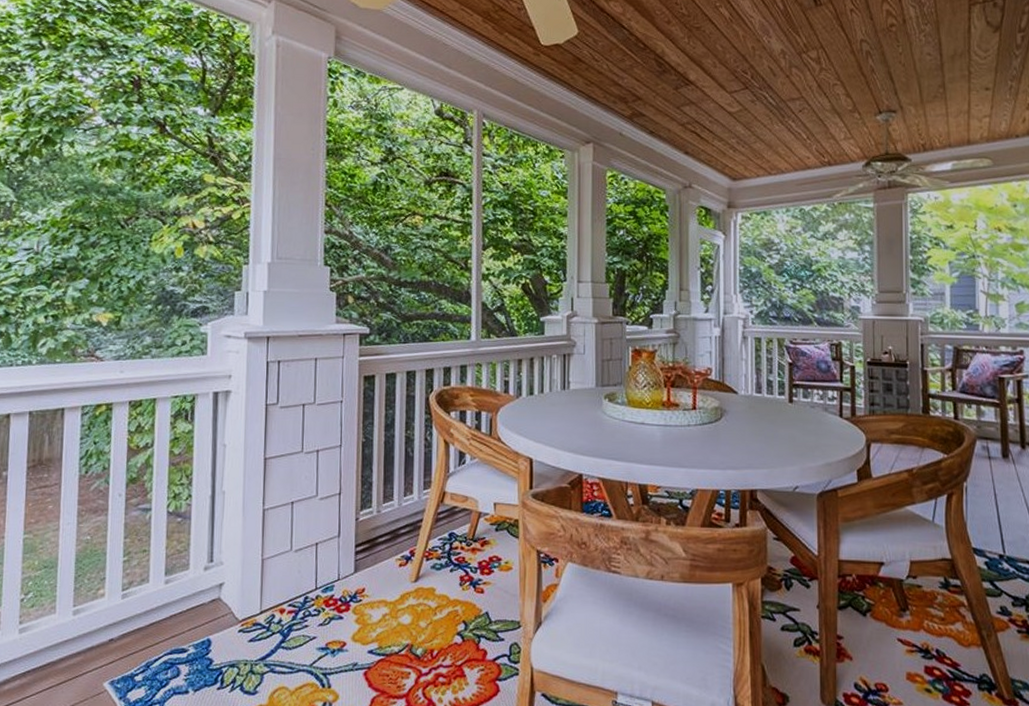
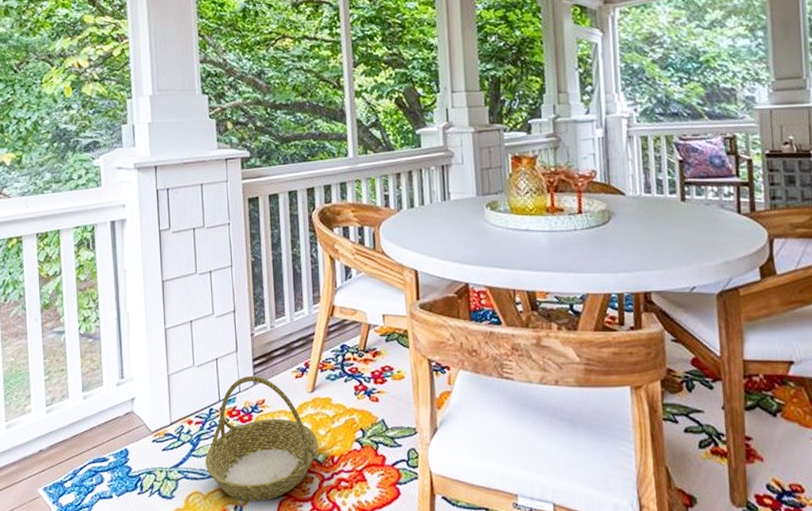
basket: none [294,562,418,698] -> present [205,375,318,502]

